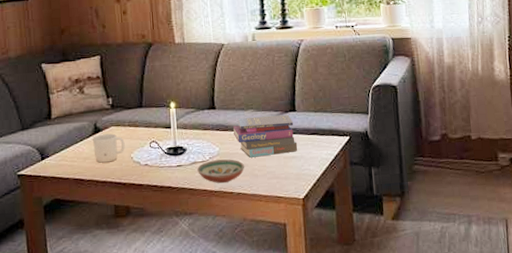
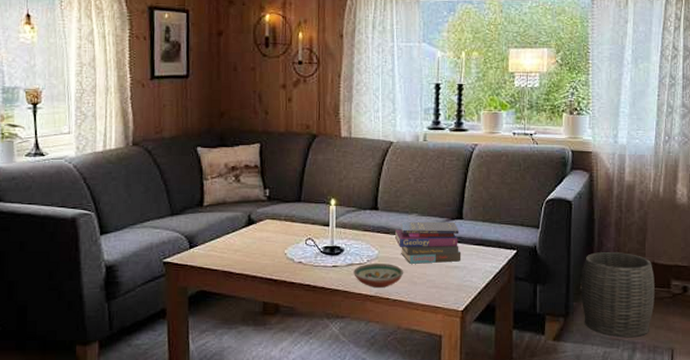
mug: present [93,133,125,163] -> none [245,226,279,257]
woven basket: none [413,130,485,212] -> present [582,252,655,338]

